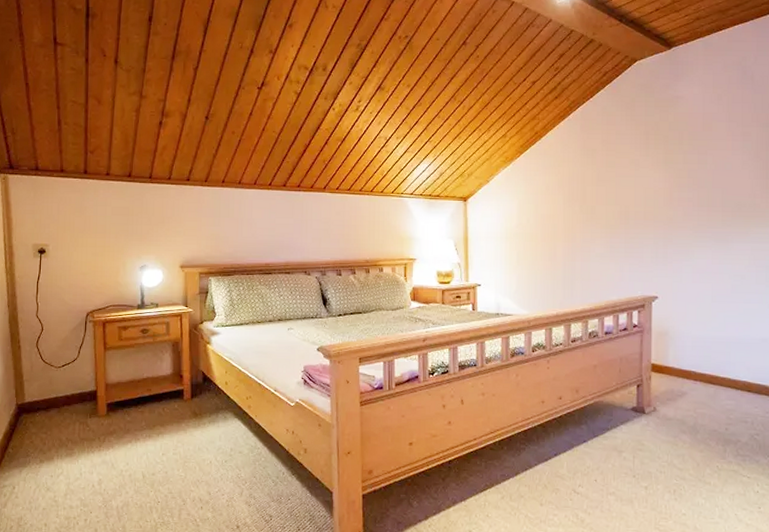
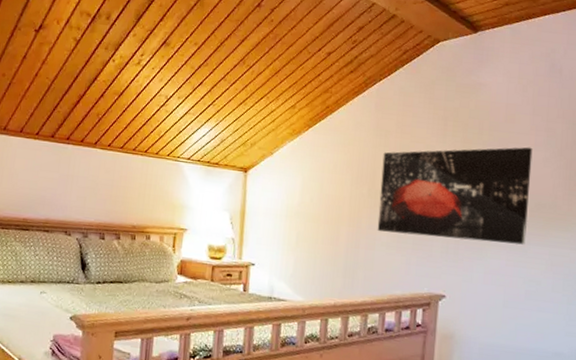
wall art: none [591,152,730,244] -> present [377,147,533,245]

